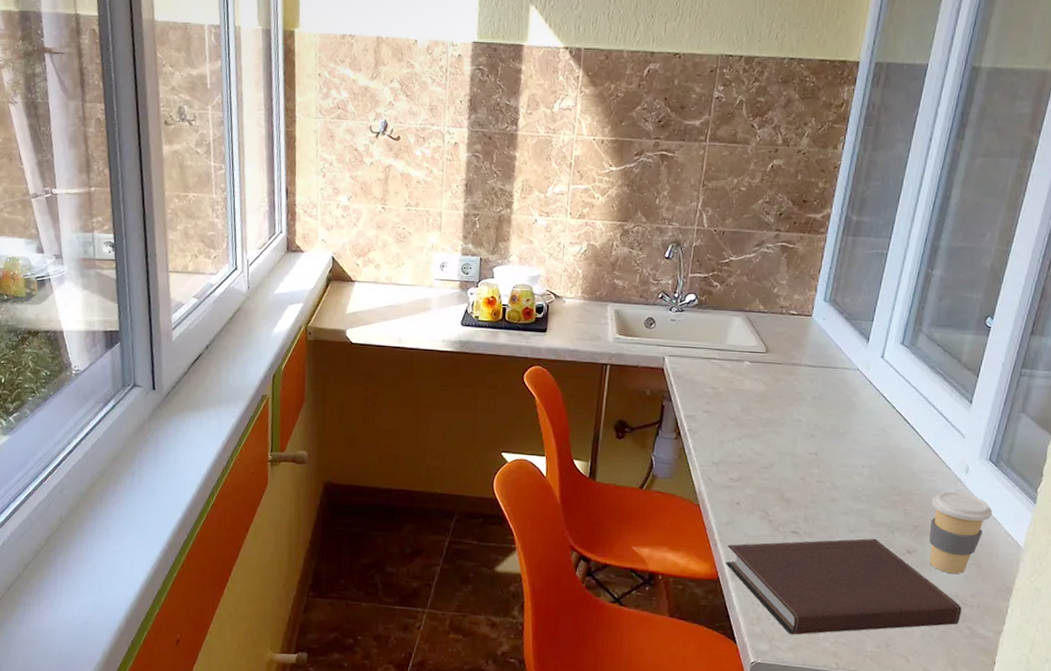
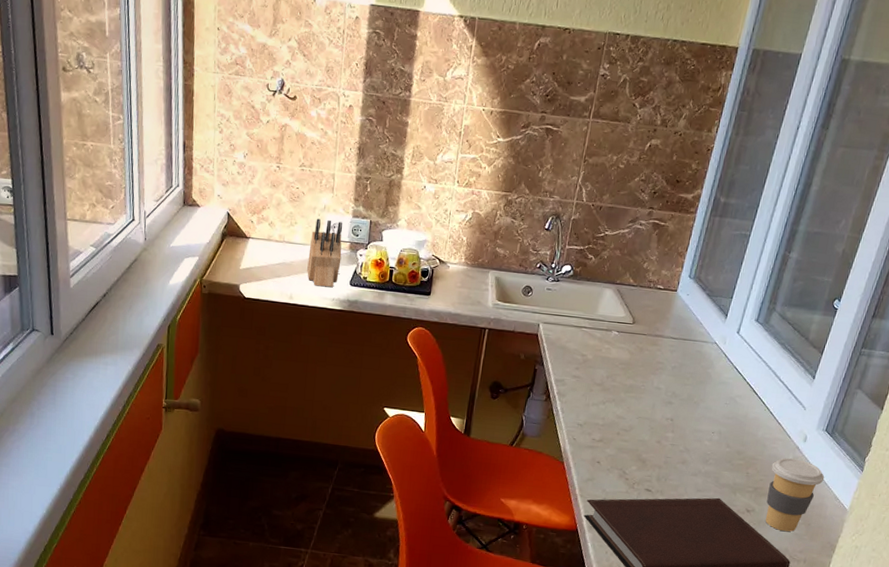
knife block: none [416,258,452,328] -> present [307,218,343,287]

